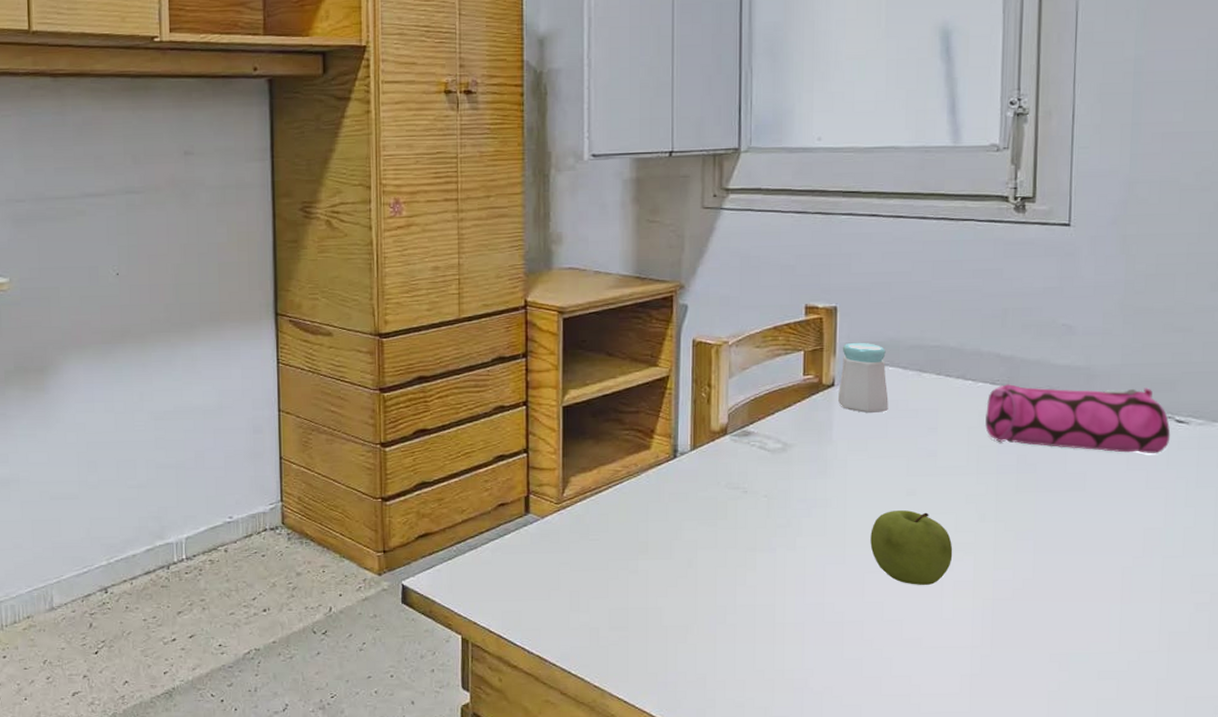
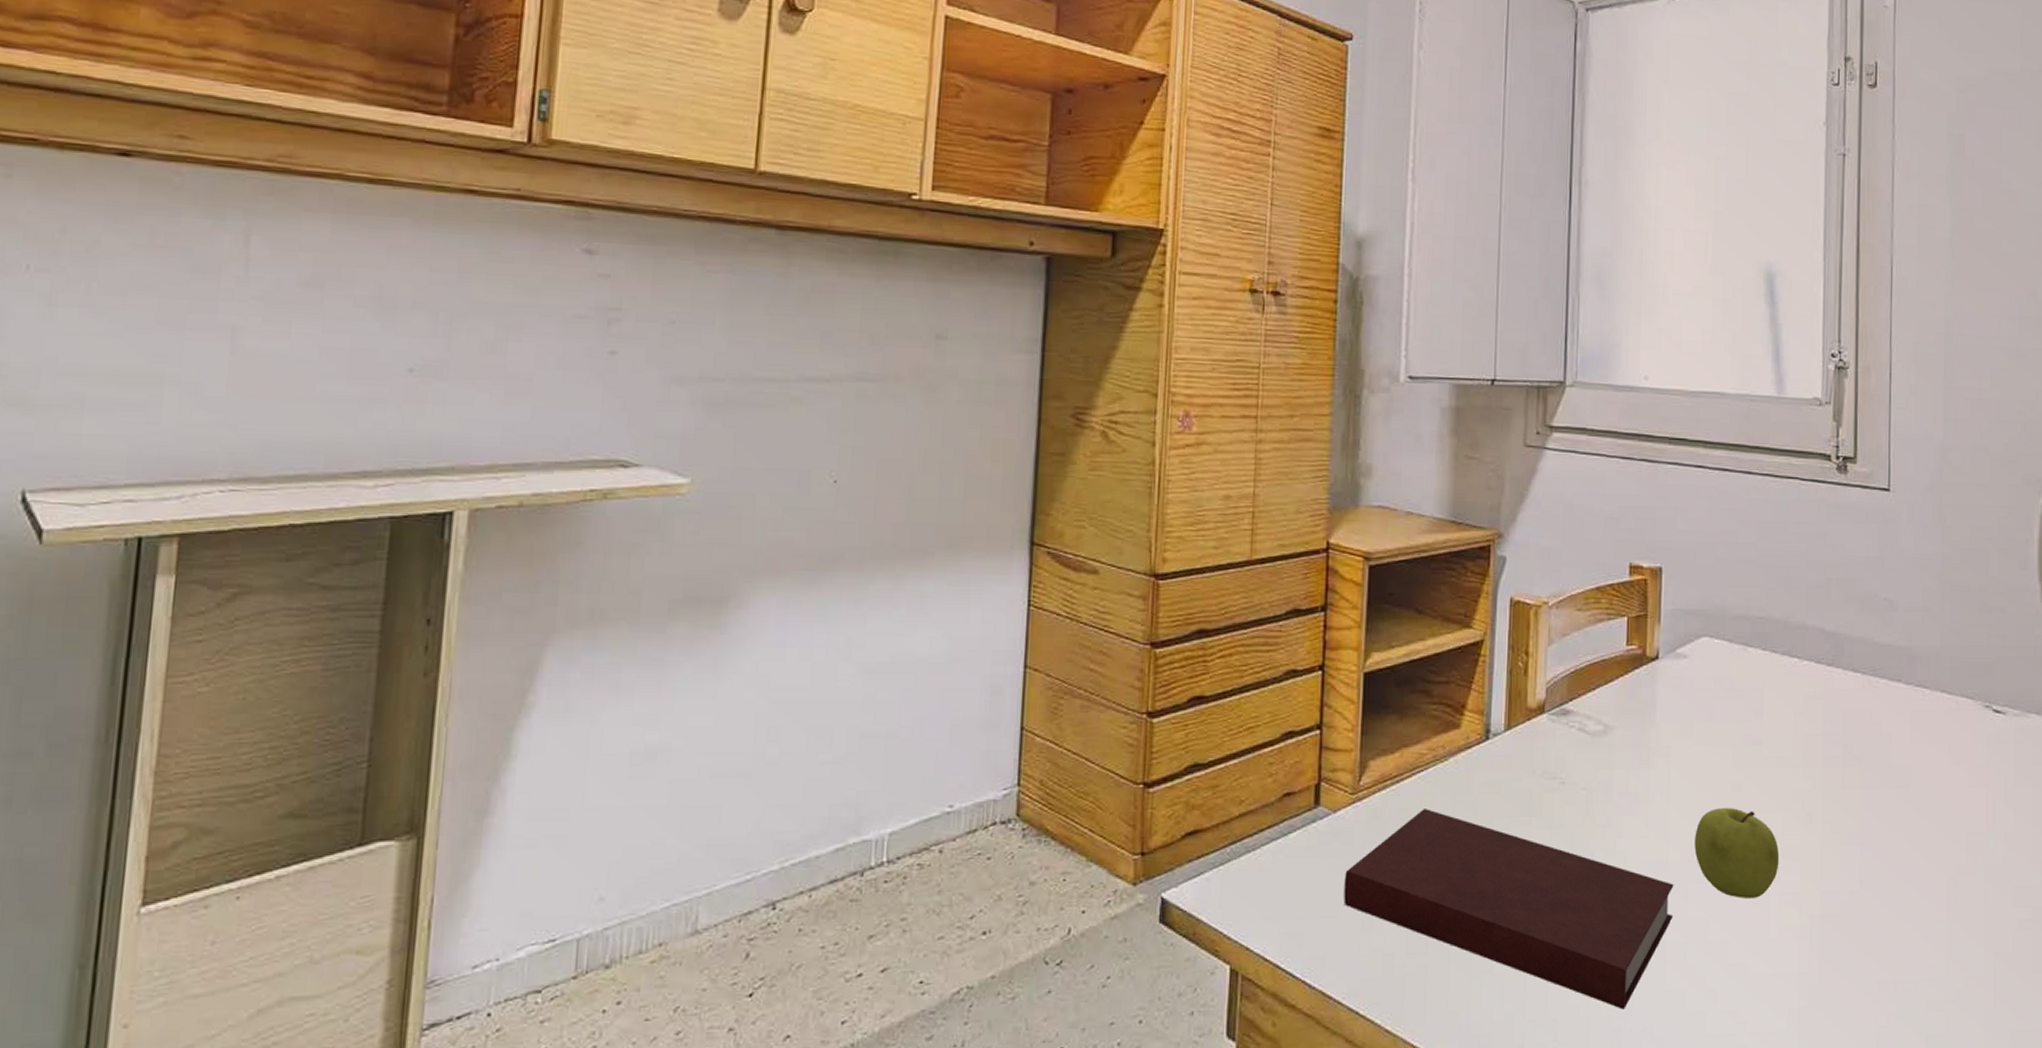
notebook: none [554,514,851,673] -> present [1344,809,1674,1010]
salt shaker: present [838,342,889,413] -> none [1662,609,1714,691]
pencil case: present [985,384,1171,454] -> none [1811,664,1989,748]

